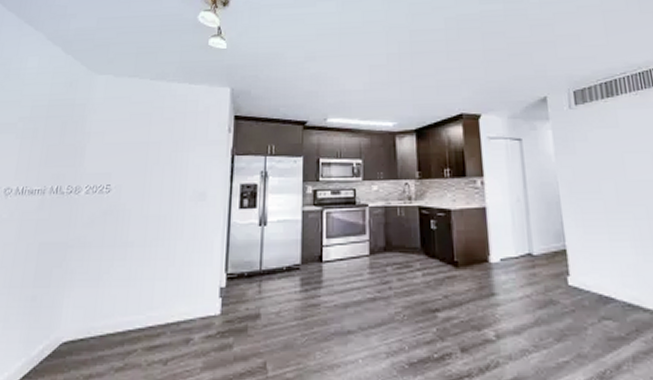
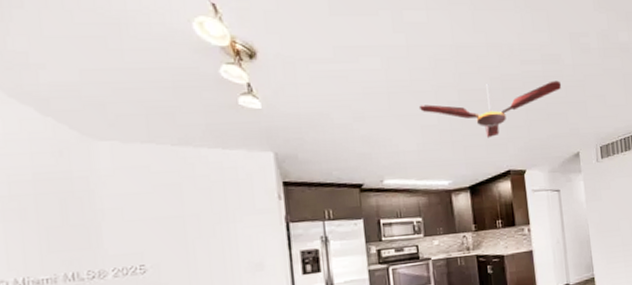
ceiling fan: none [368,19,526,79] -> present [418,80,562,138]

